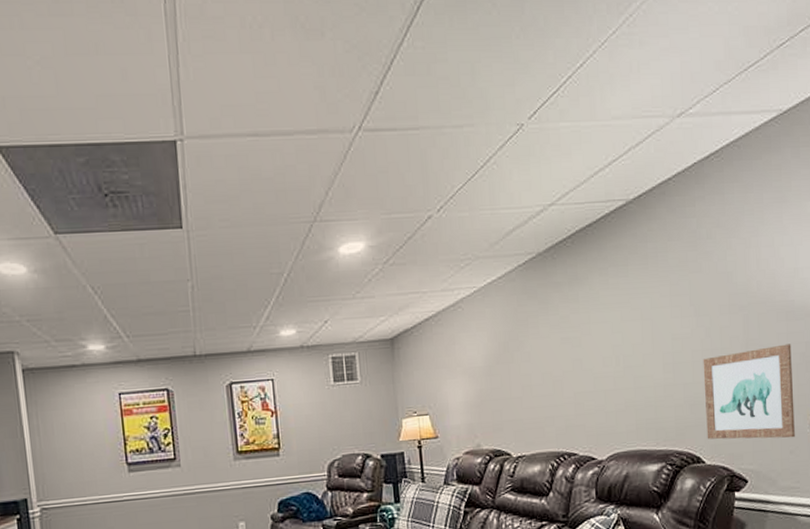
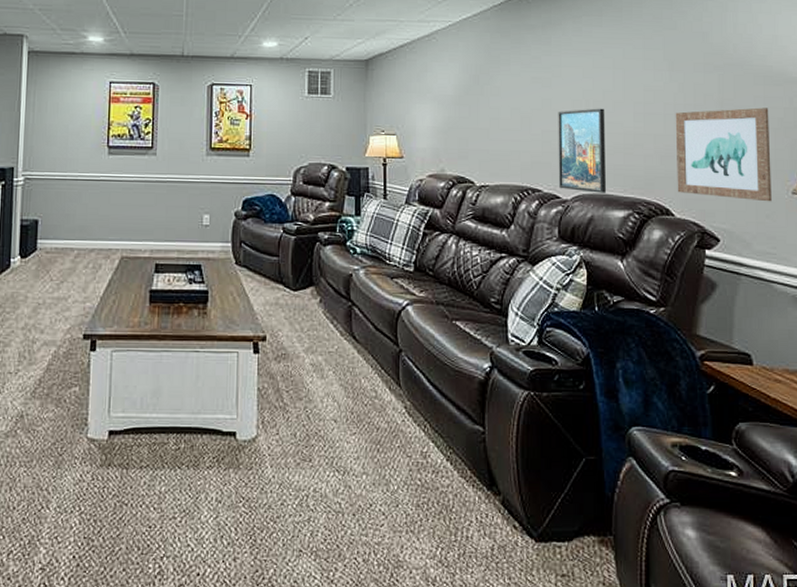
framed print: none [589,363,639,450] -> present [558,108,606,193]

